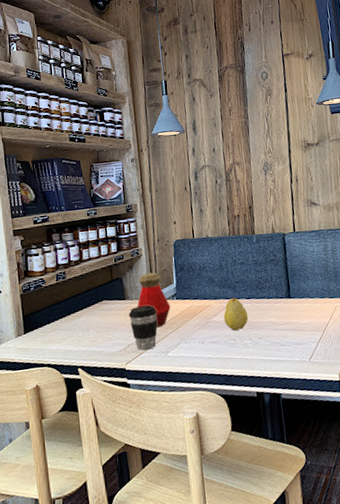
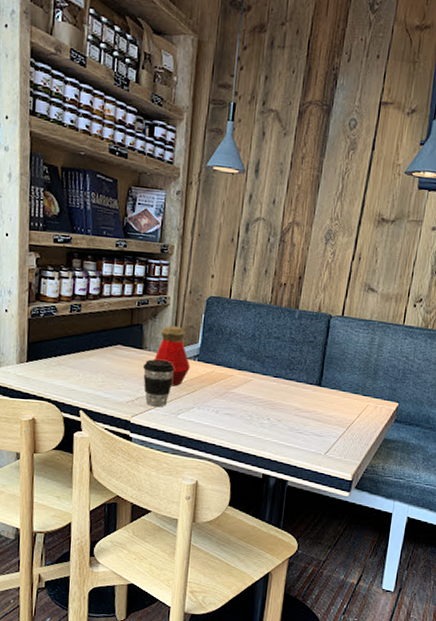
fruit: present [223,296,249,331] -> none [244,371,272,408]

